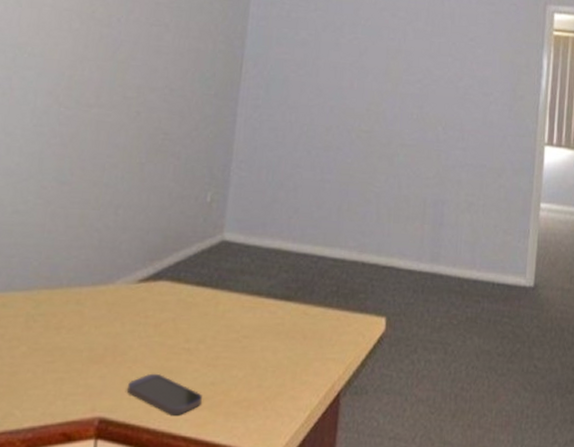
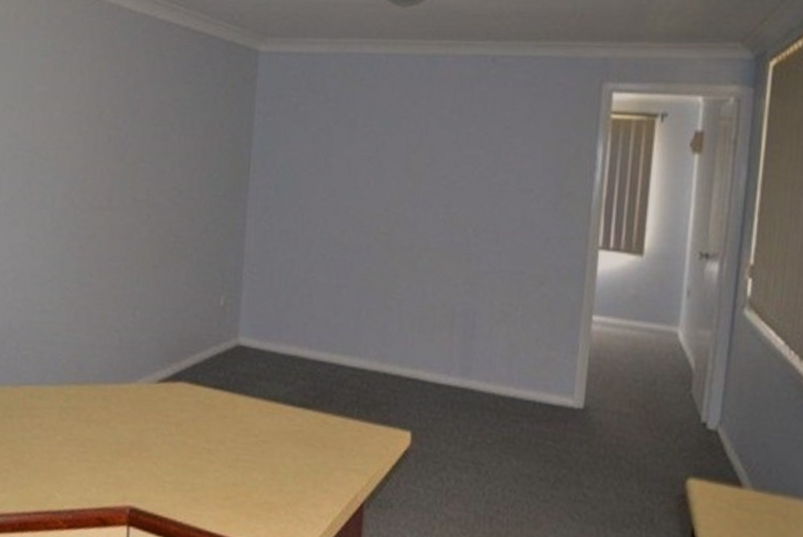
mobile phone: present [127,373,202,415] -> none [154,470,224,512]

